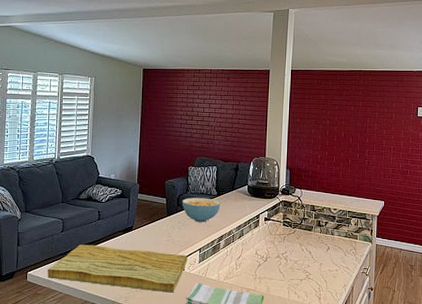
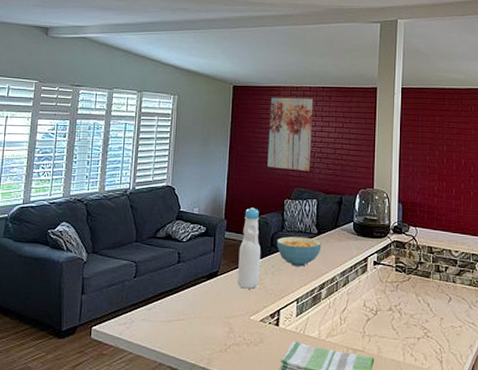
cutting board: present [48,244,188,293] -> none [116,293,283,354]
bottle: none [149,173,168,241] -> present [238,207,260,289]
wall art: none [174,79,214,143] -> present [267,97,314,171]

